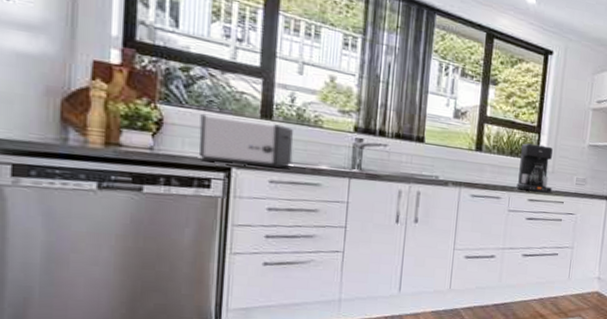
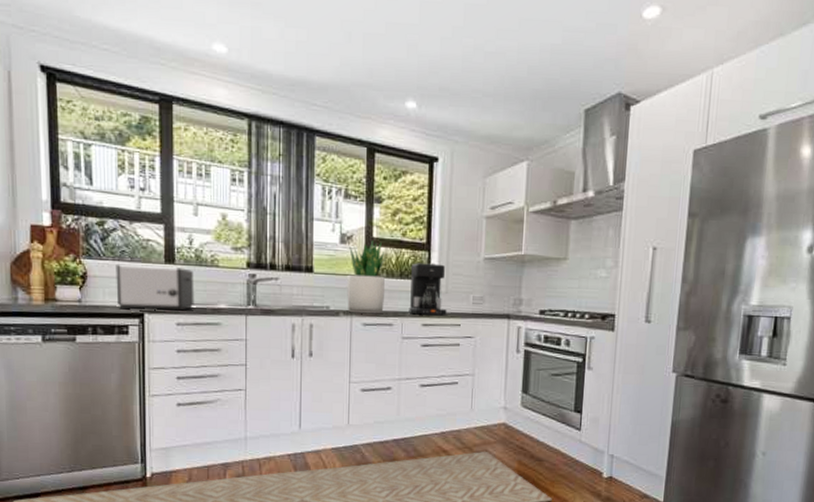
planter: none [457,118,498,187] -> present [347,240,387,314]

